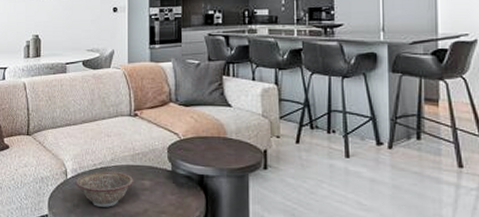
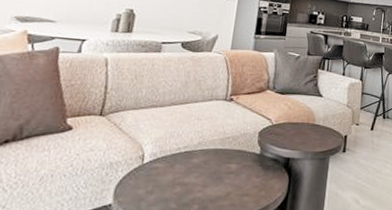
decorative bowl: present [75,171,134,207] -> none [152,155,221,192]

